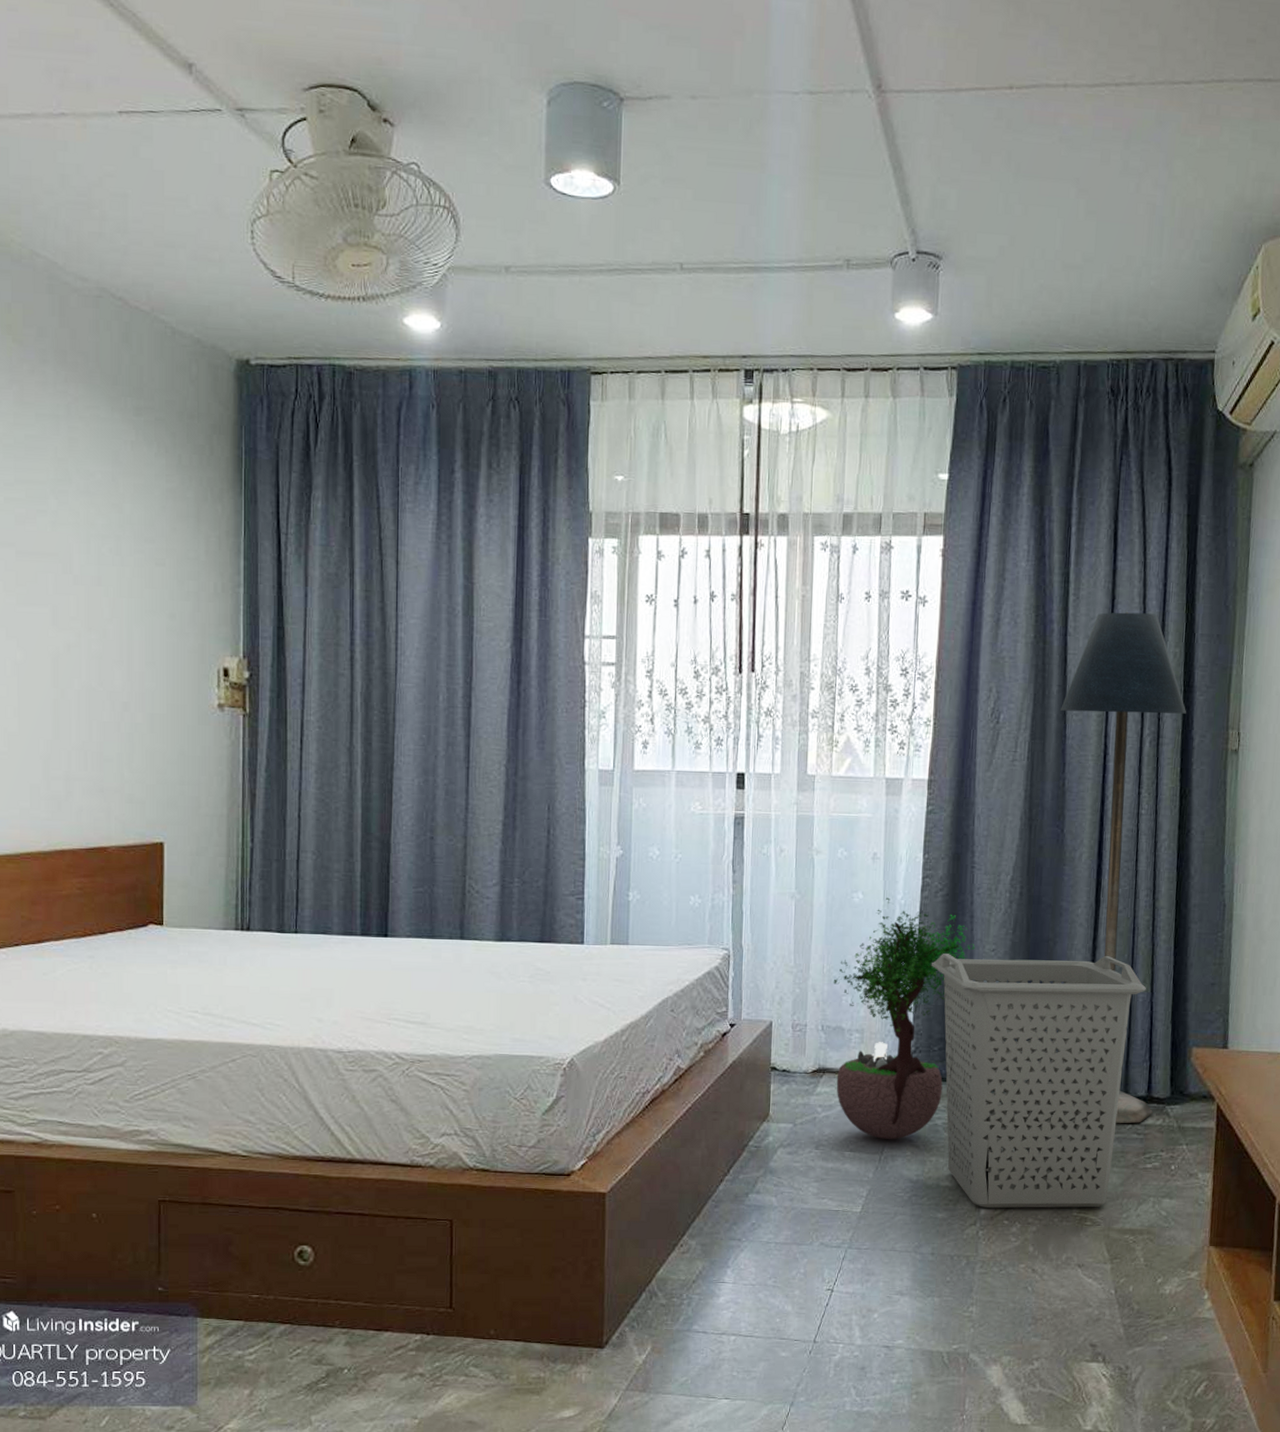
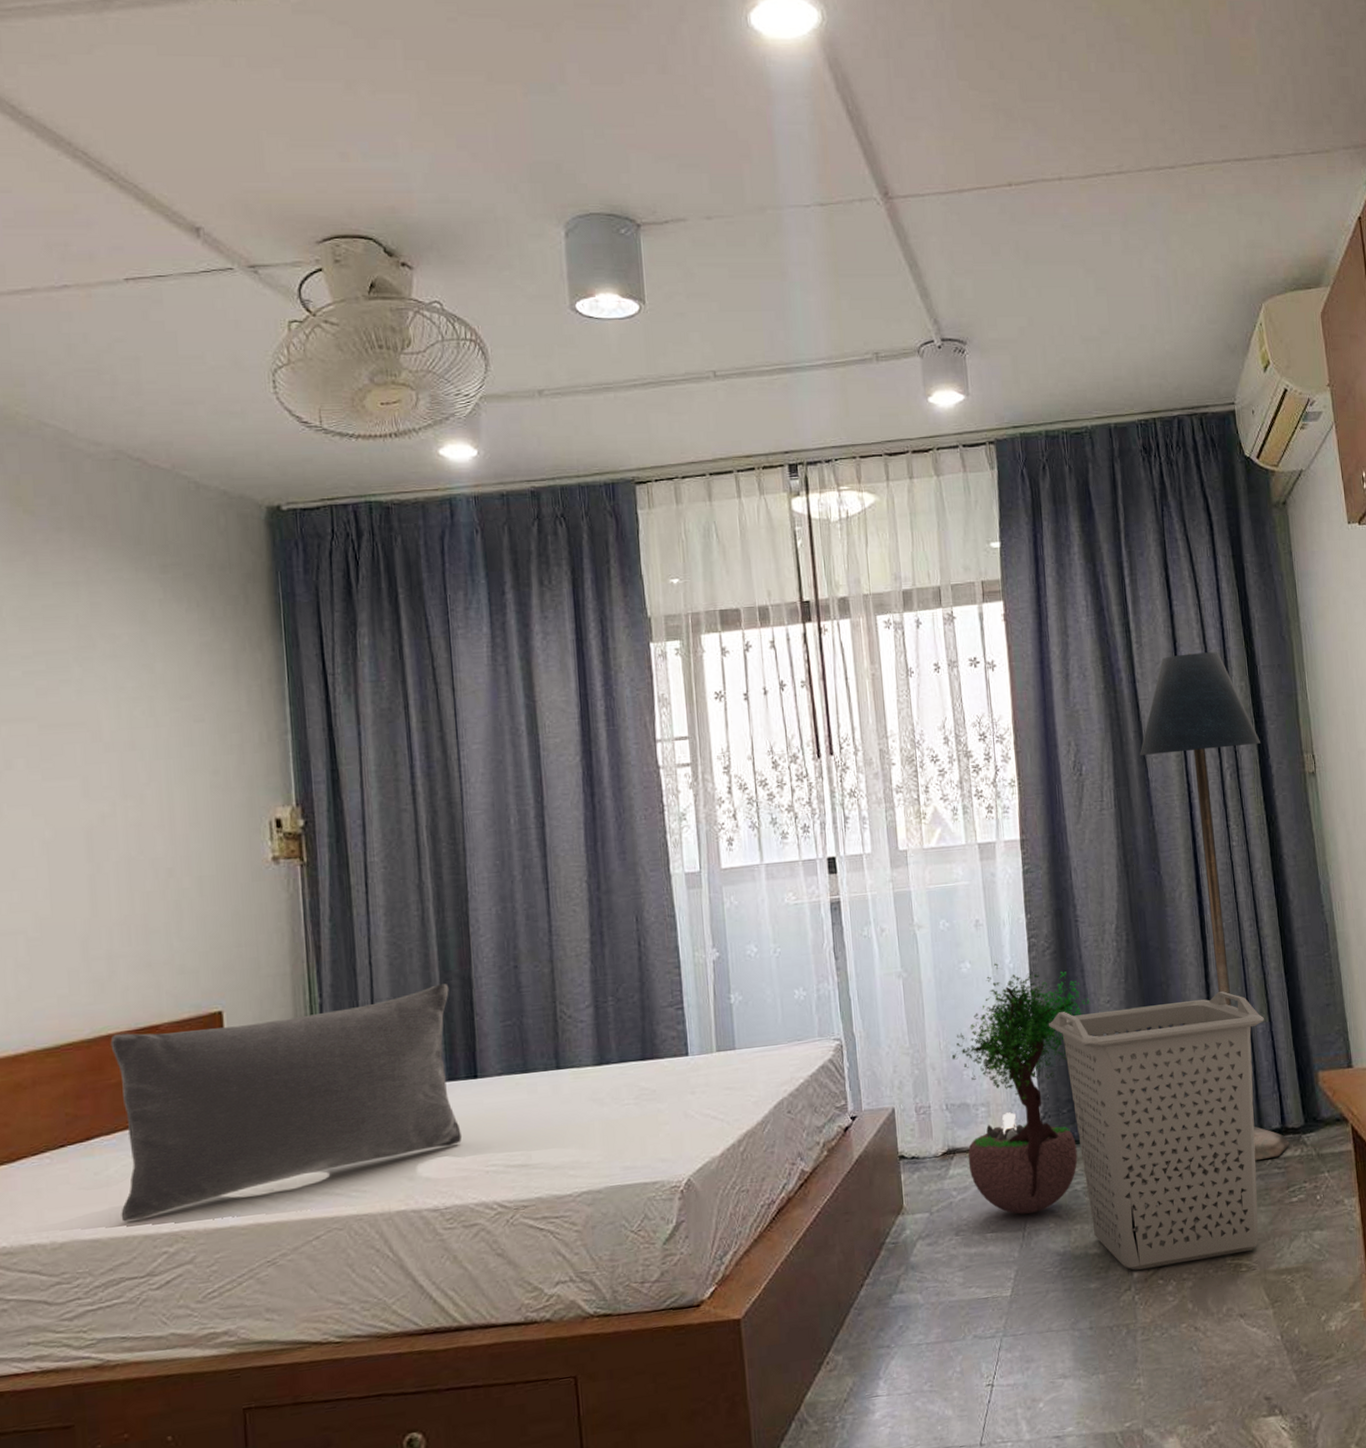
pillow: none [64,845,370,1021] -> present [110,984,463,1222]

